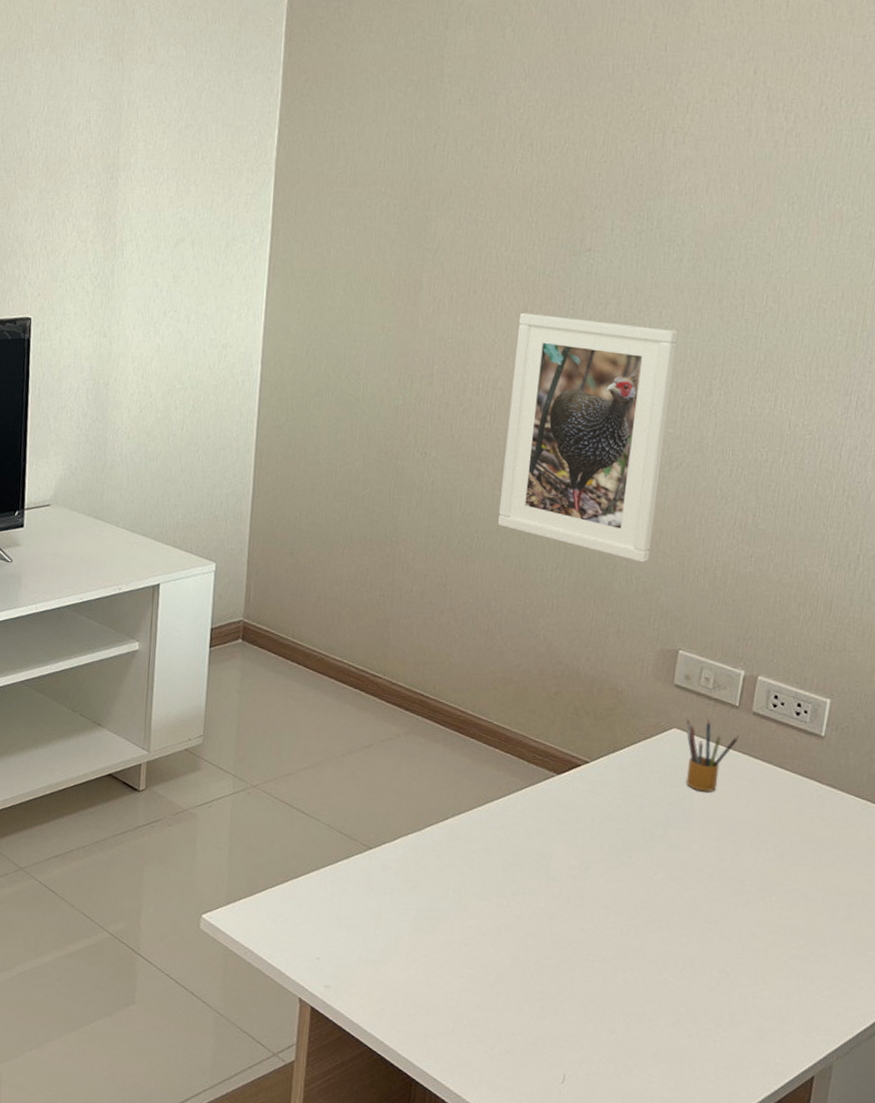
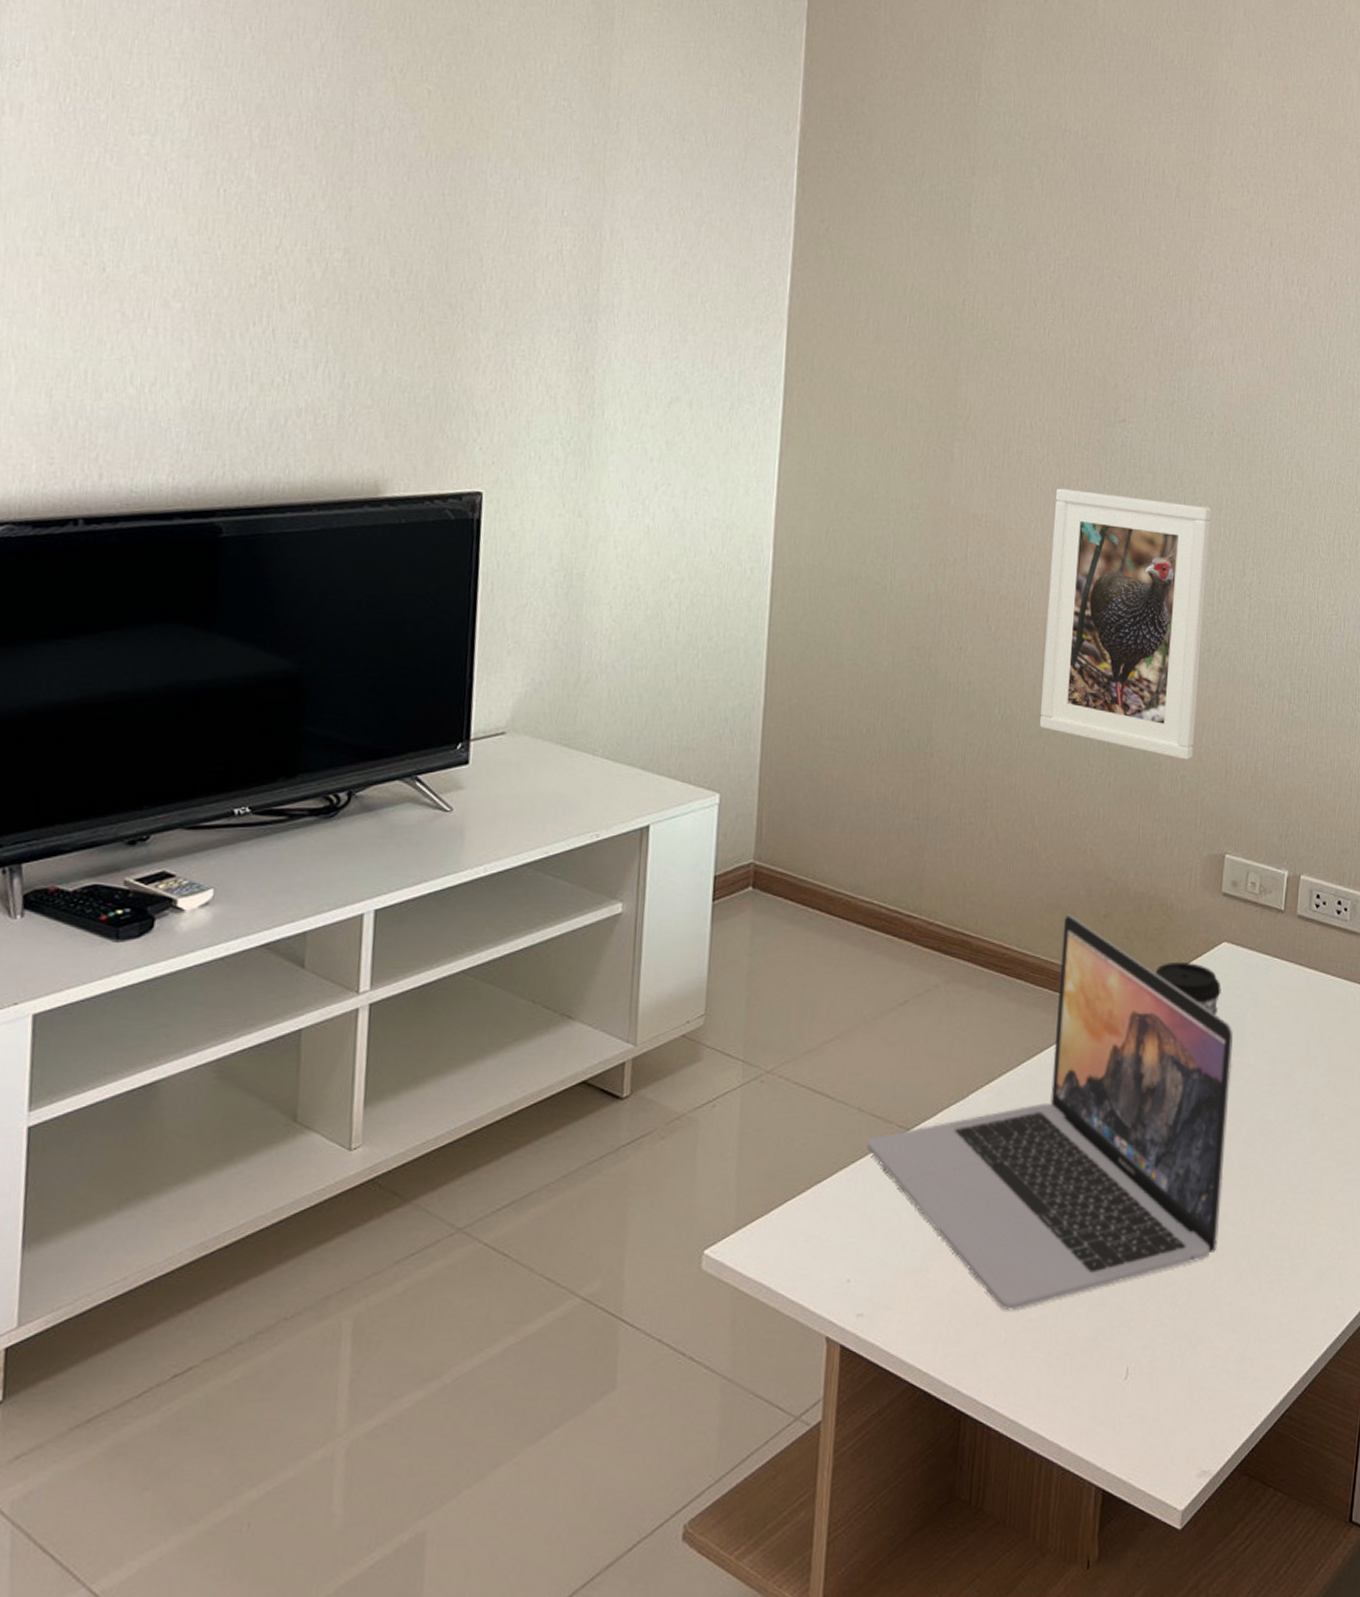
laptop: none [335,688,681,1009] -> present [867,914,1234,1311]
coffee cup: none [603,740,670,792] -> present [1155,961,1221,1015]
pencil box: present [685,718,739,792] -> none [1236,928,1286,1010]

